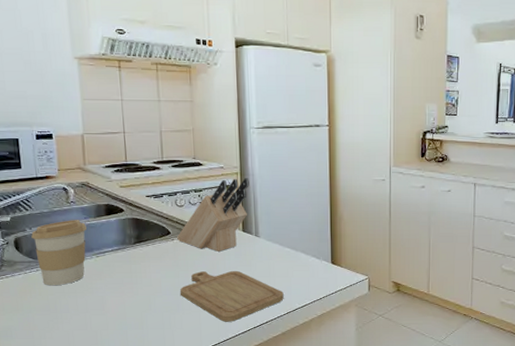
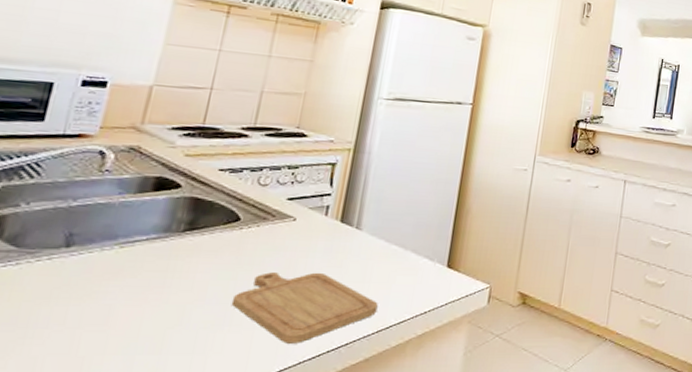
coffee cup: present [31,220,87,286] -> none [19,194,118,288]
knife block: present [177,178,249,252] -> none [248,156,364,247]

